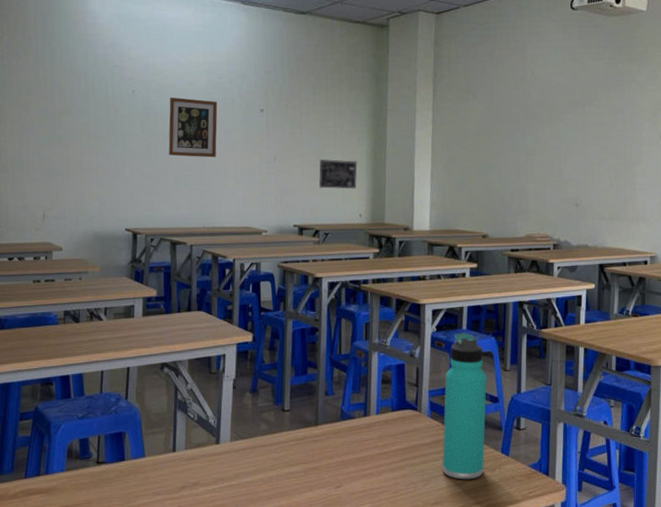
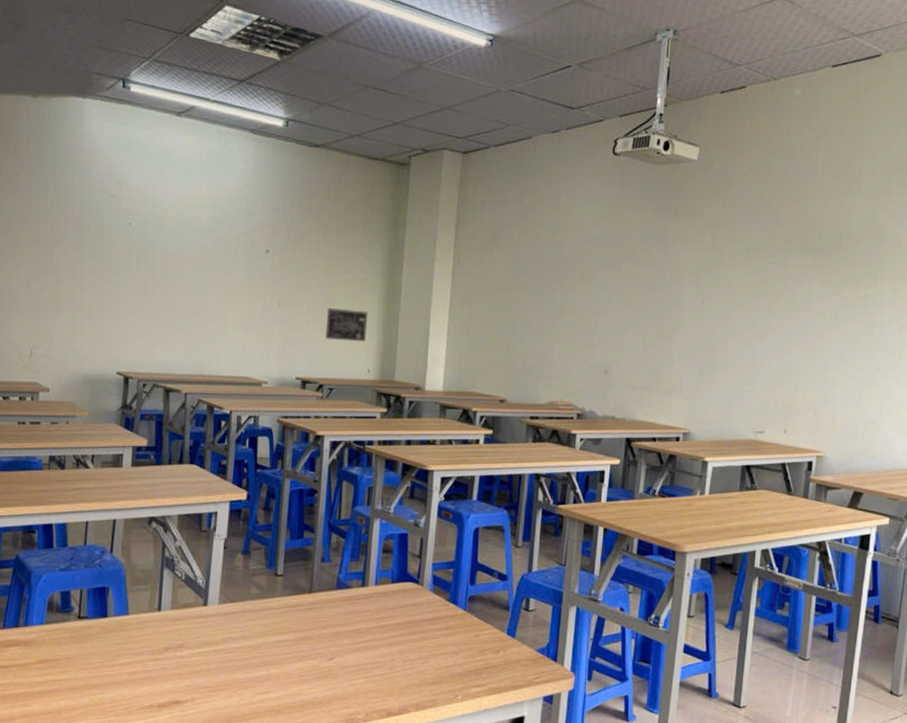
wall art: present [168,97,218,158] -> none [166,232,220,300]
thermos bottle: present [442,333,487,480] -> none [443,504,496,660]

